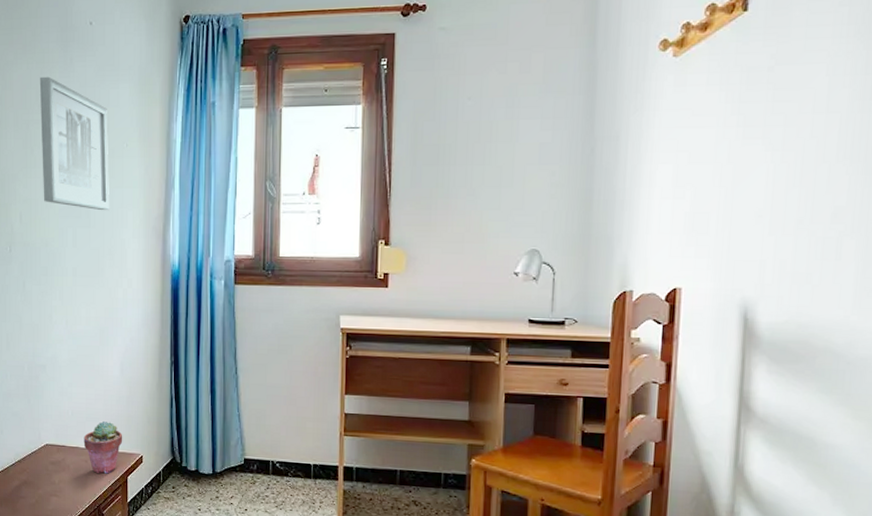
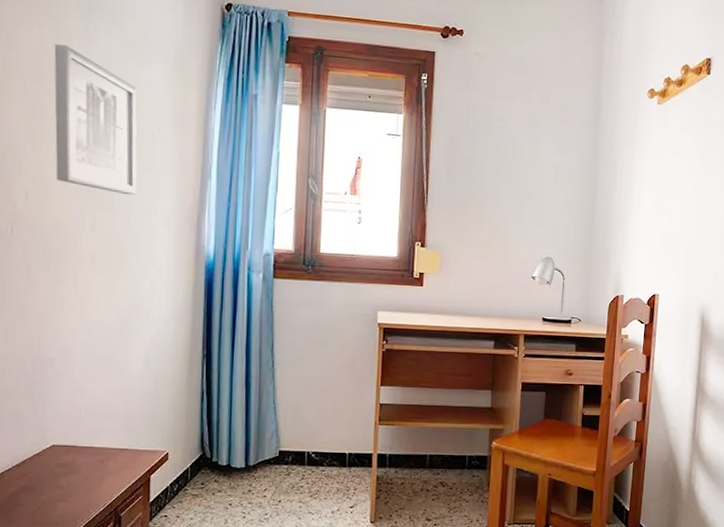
potted succulent: present [83,421,123,474] -> none [99,418,146,474]

